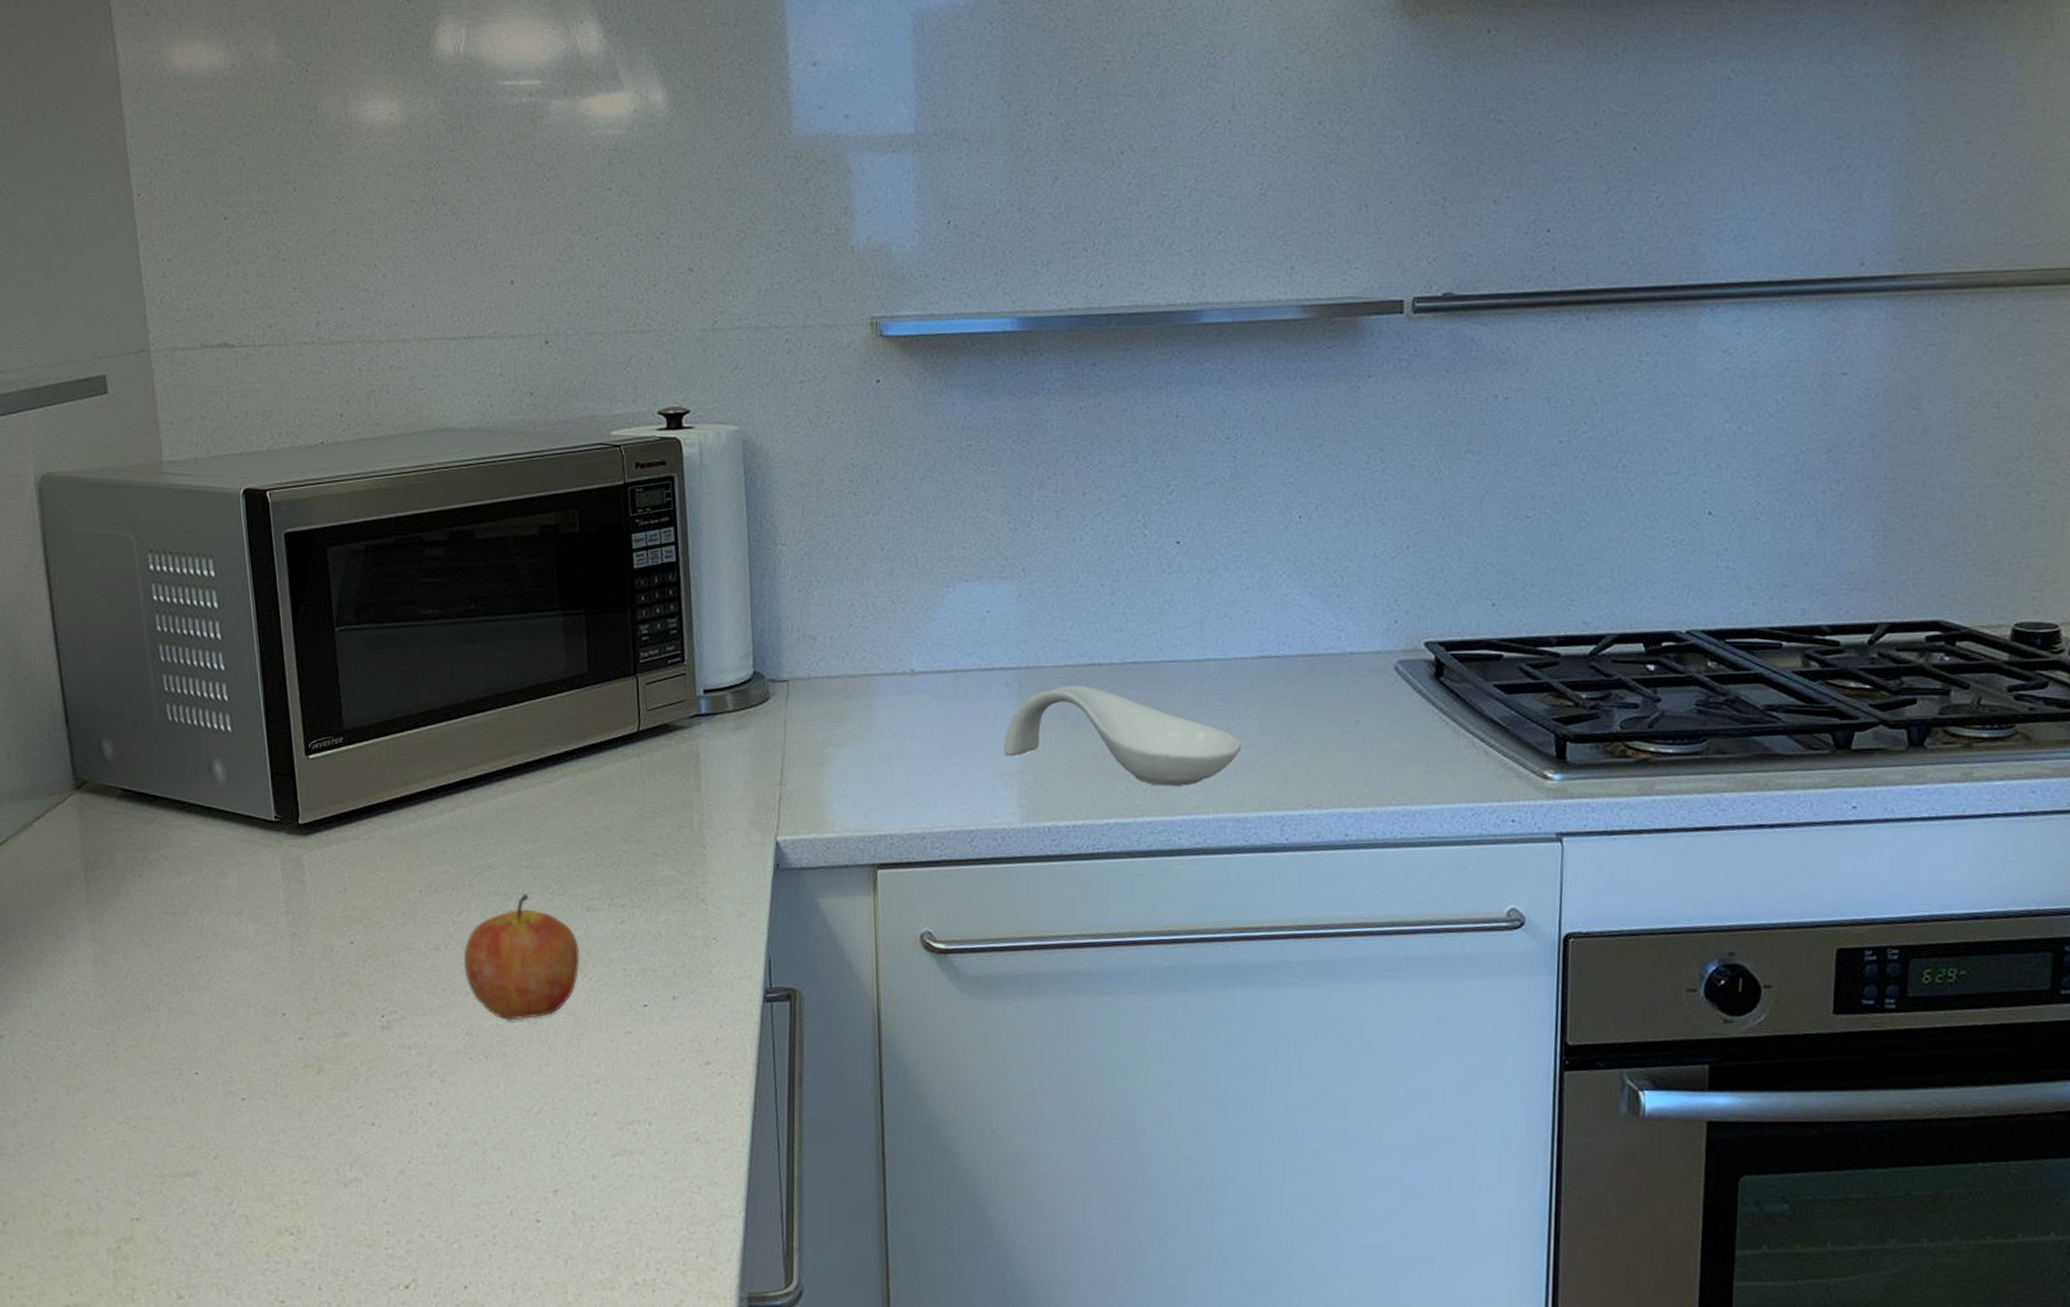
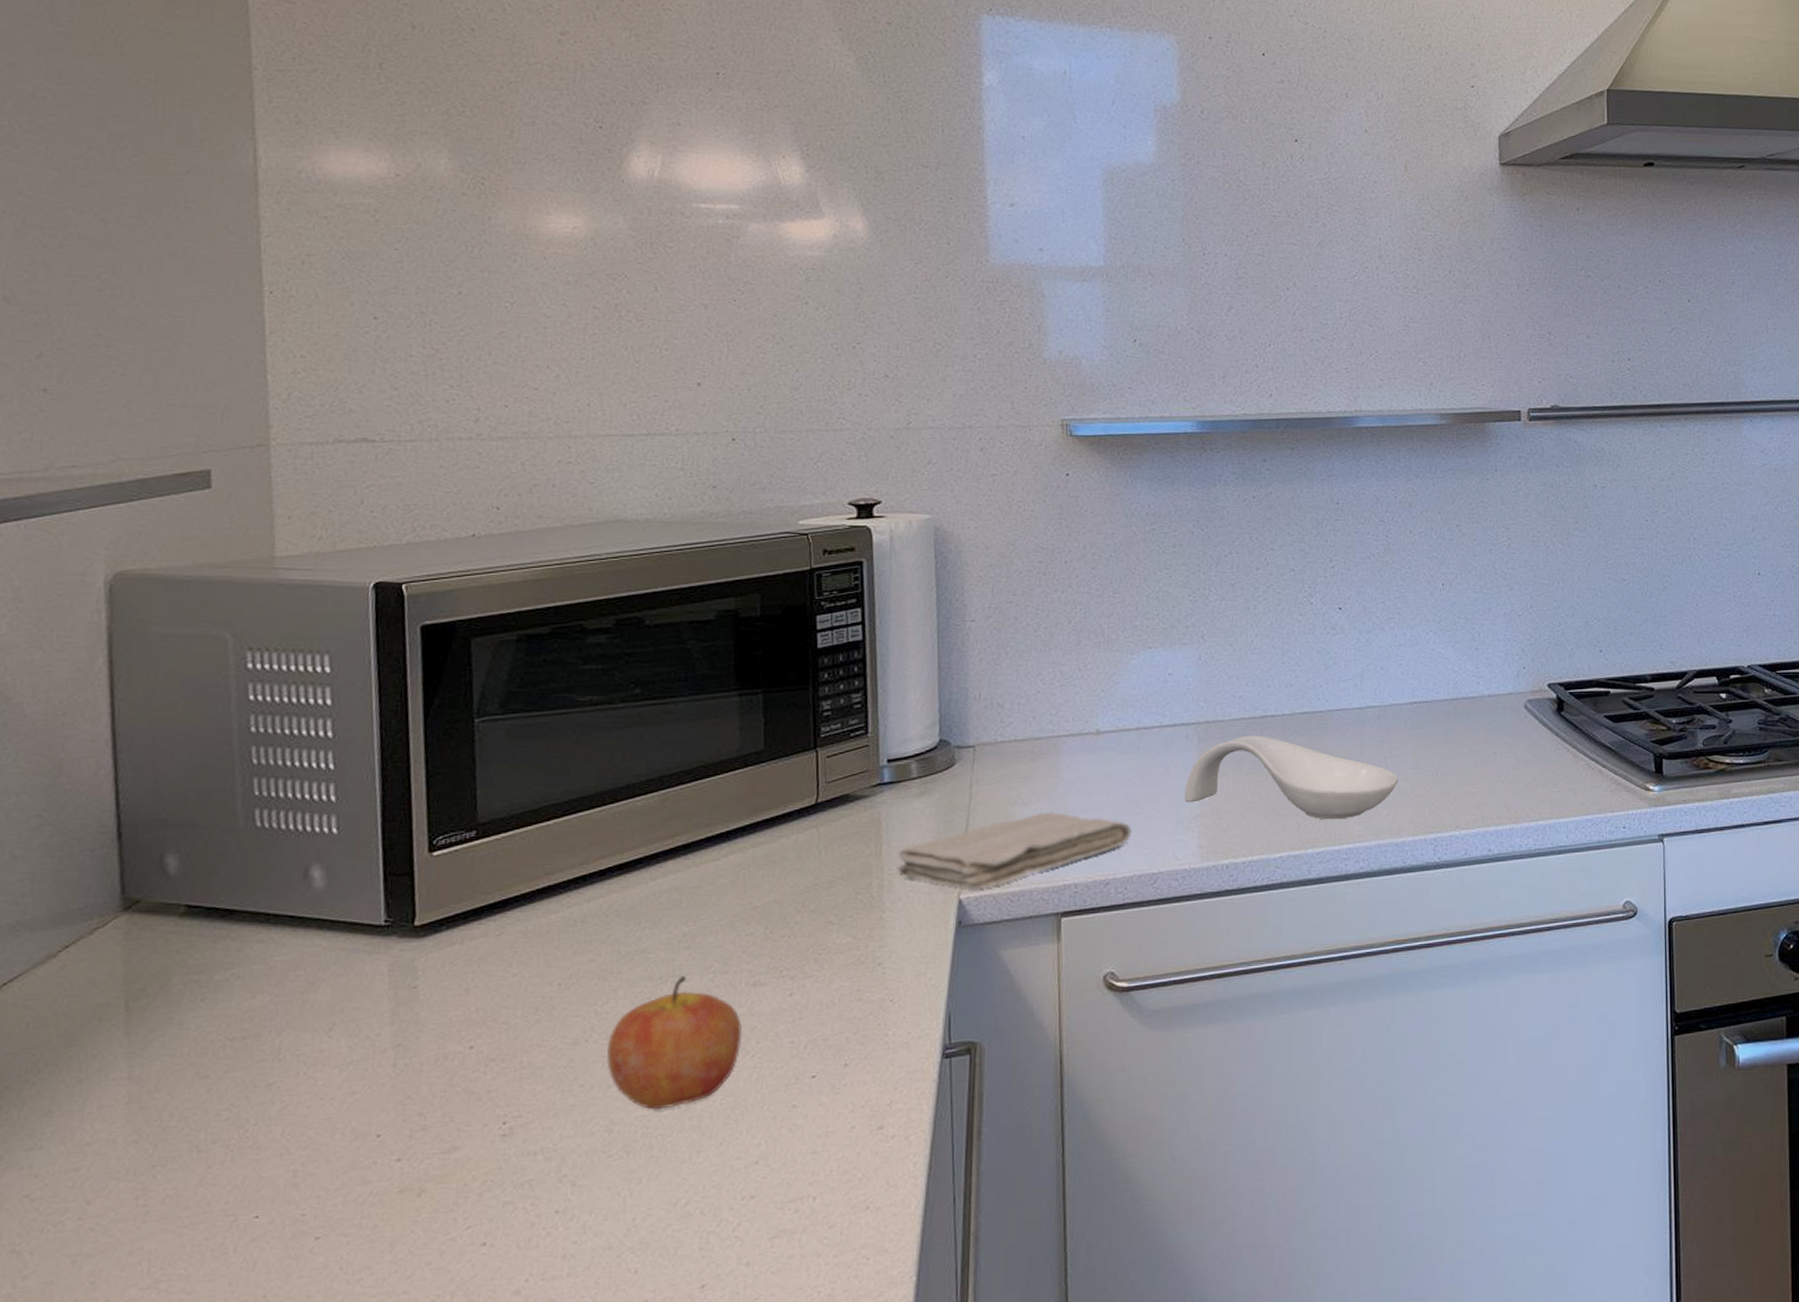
washcloth: none [716,755,948,833] -> present [897,811,1132,890]

